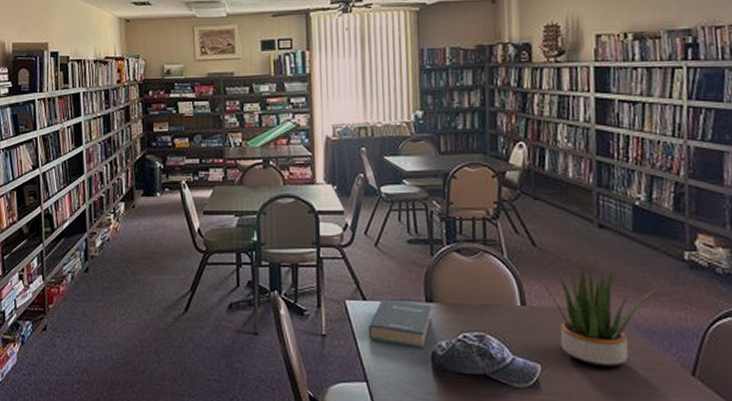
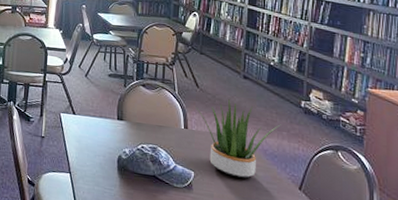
hardback book: present [367,298,432,349] -> none [74,114,121,154]

